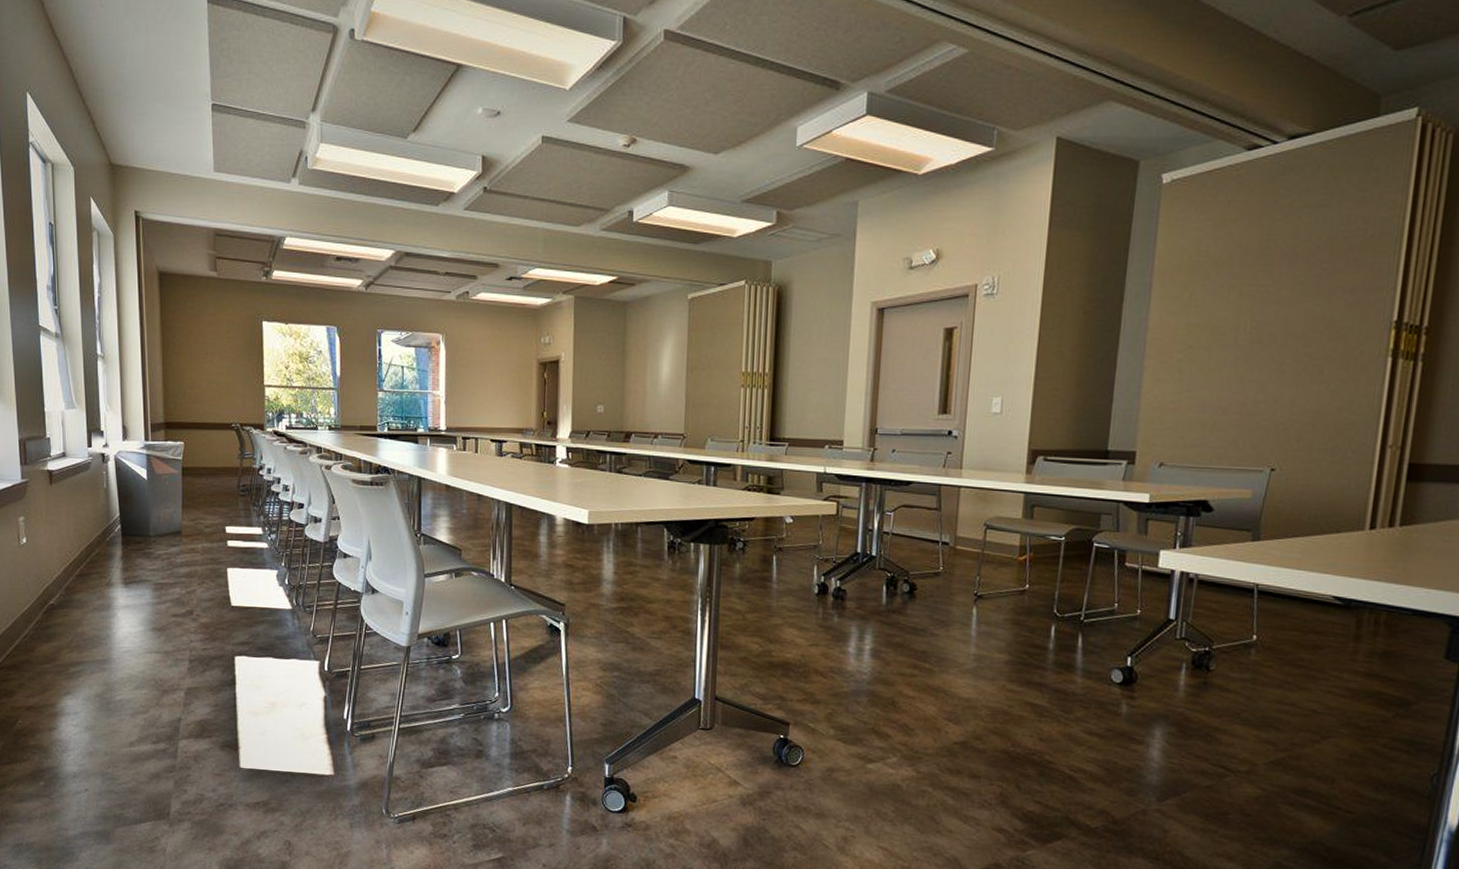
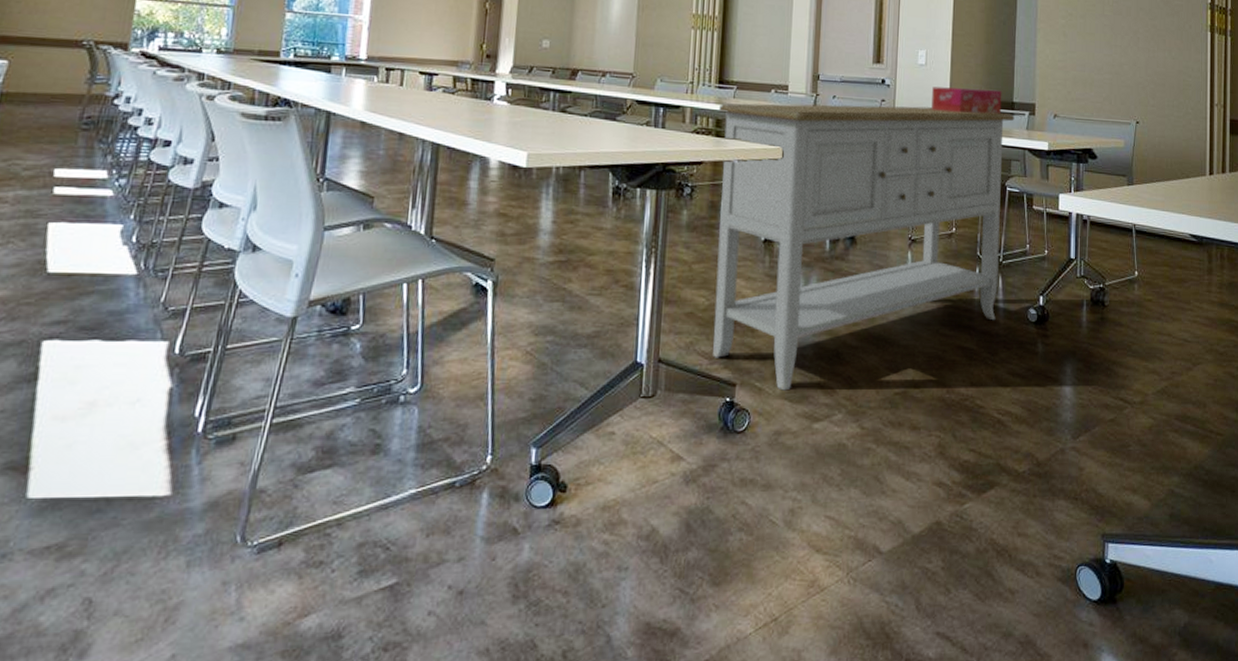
sideboard: none [766,458,1108,733] -> present [713,103,1015,391]
tissue box: none [1006,436,1094,464] -> present [931,86,1002,114]

